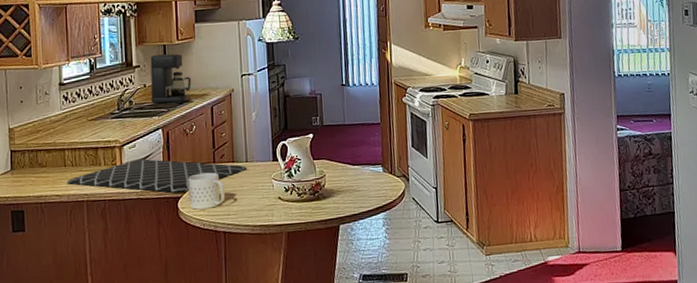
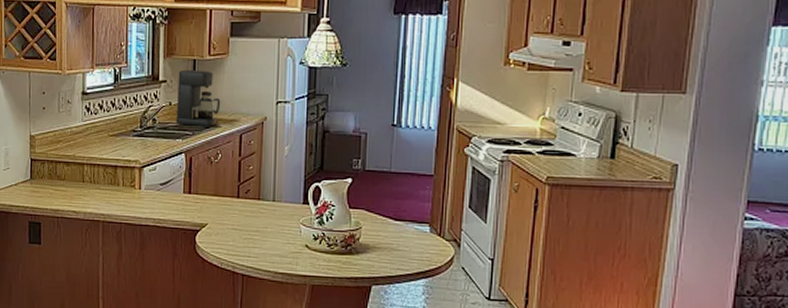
placemat: present [66,159,247,194] -> none [84,183,274,226]
mug: present [188,172,226,210] -> none [208,207,248,247]

